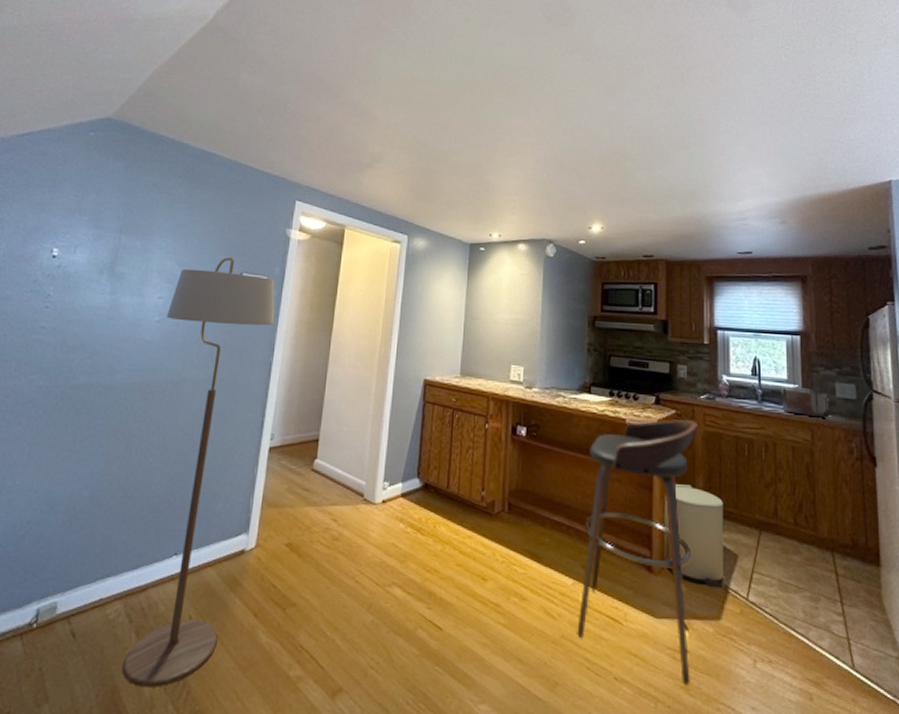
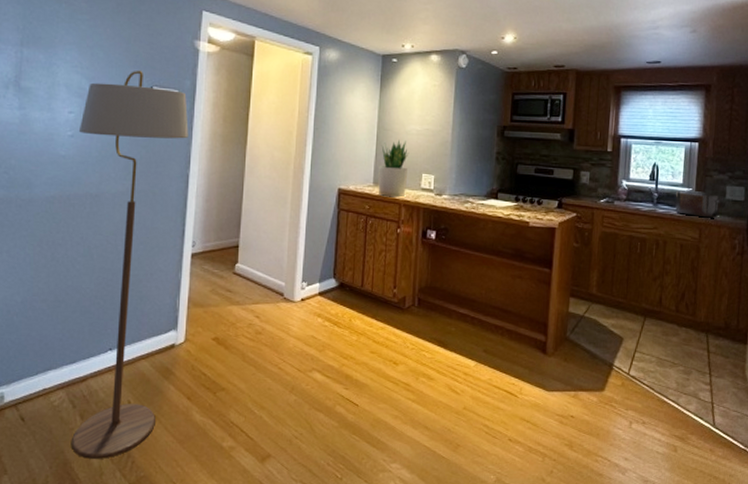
planter: none [465,329,498,390] -> present [378,139,409,198]
bar stool: present [577,419,697,685] -> none [477,221,596,443]
pedal bin: present [664,484,723,588] -> none [558,279,614,366]

